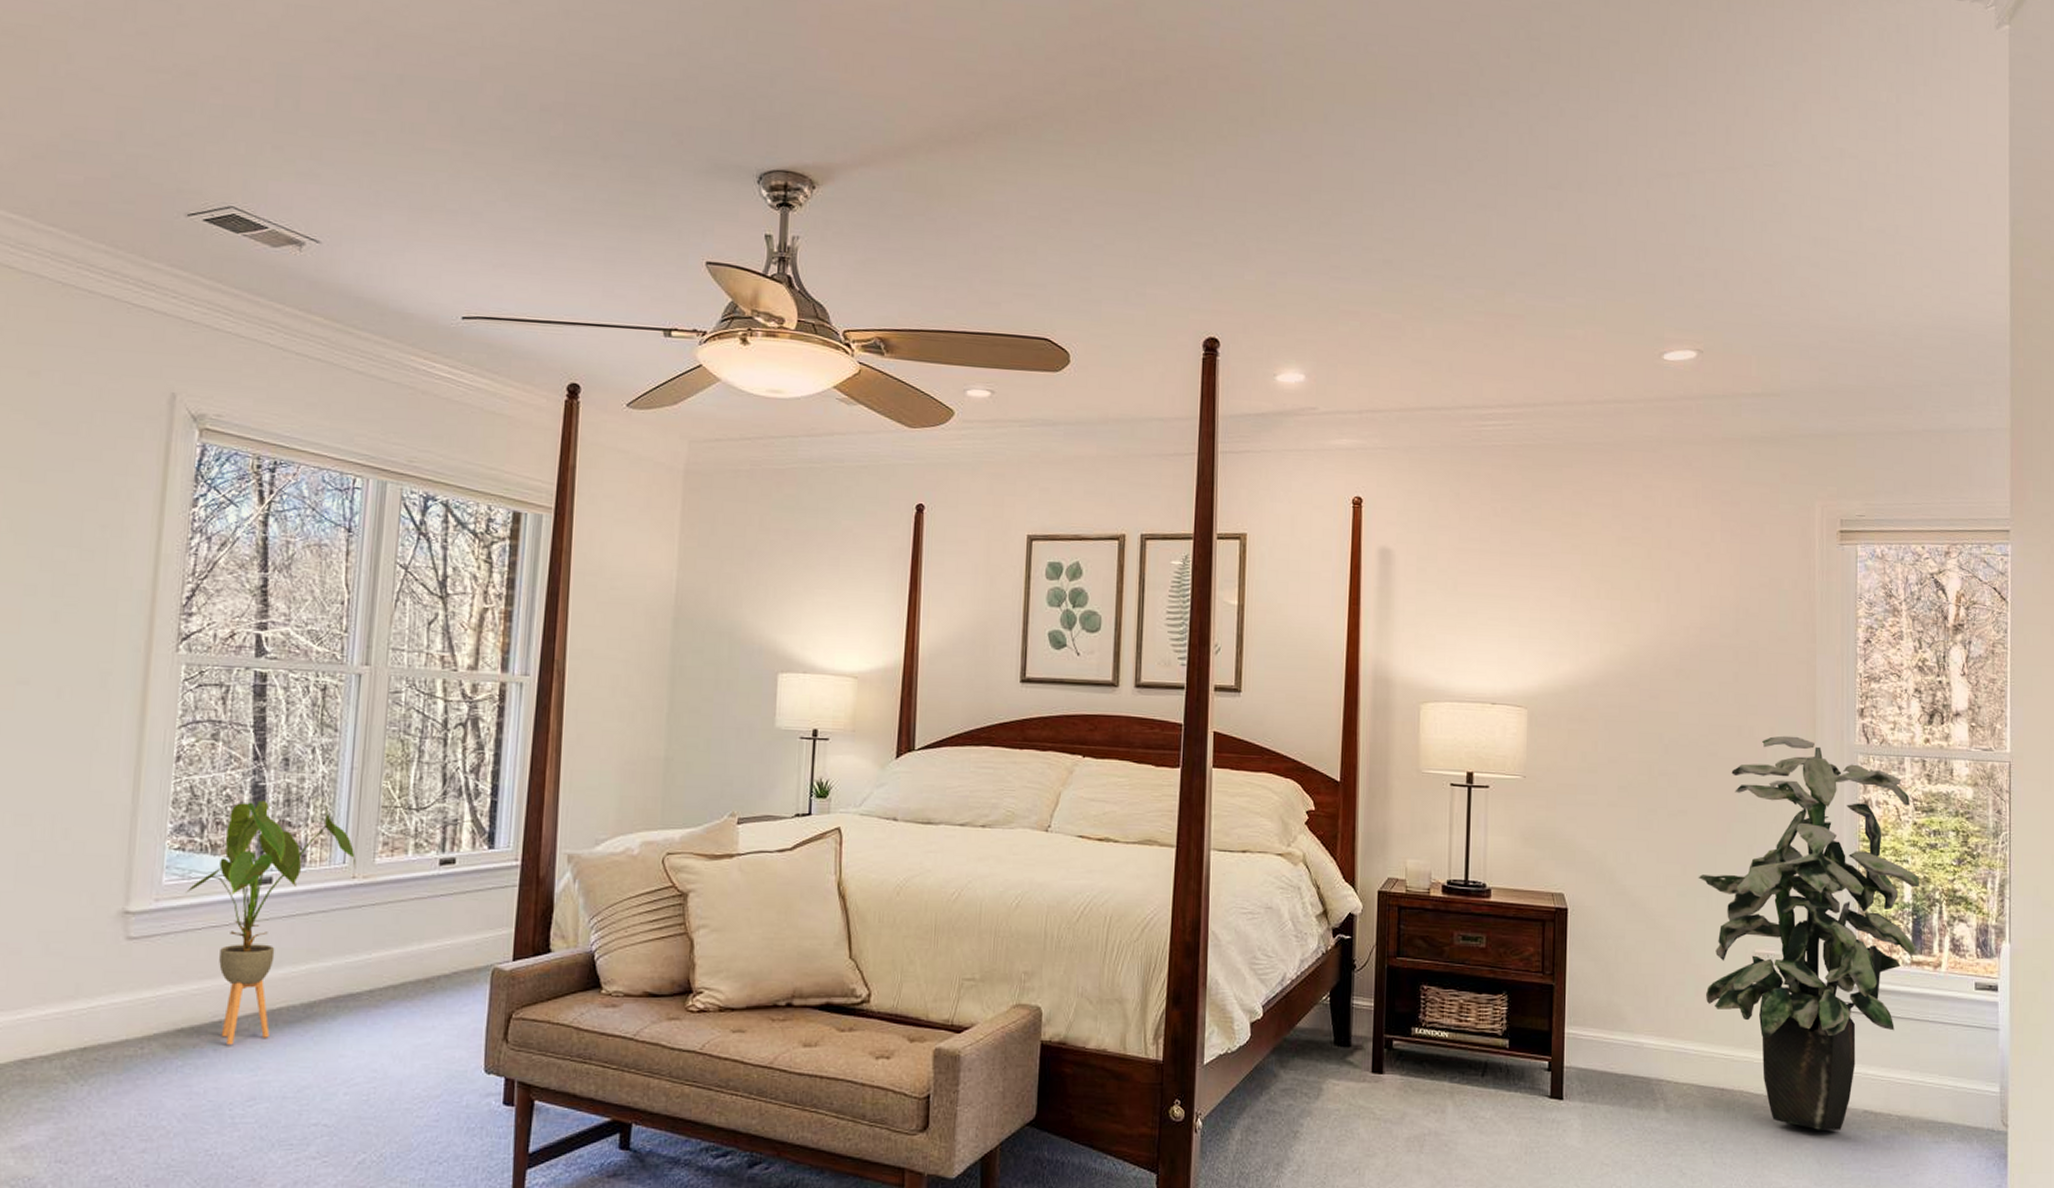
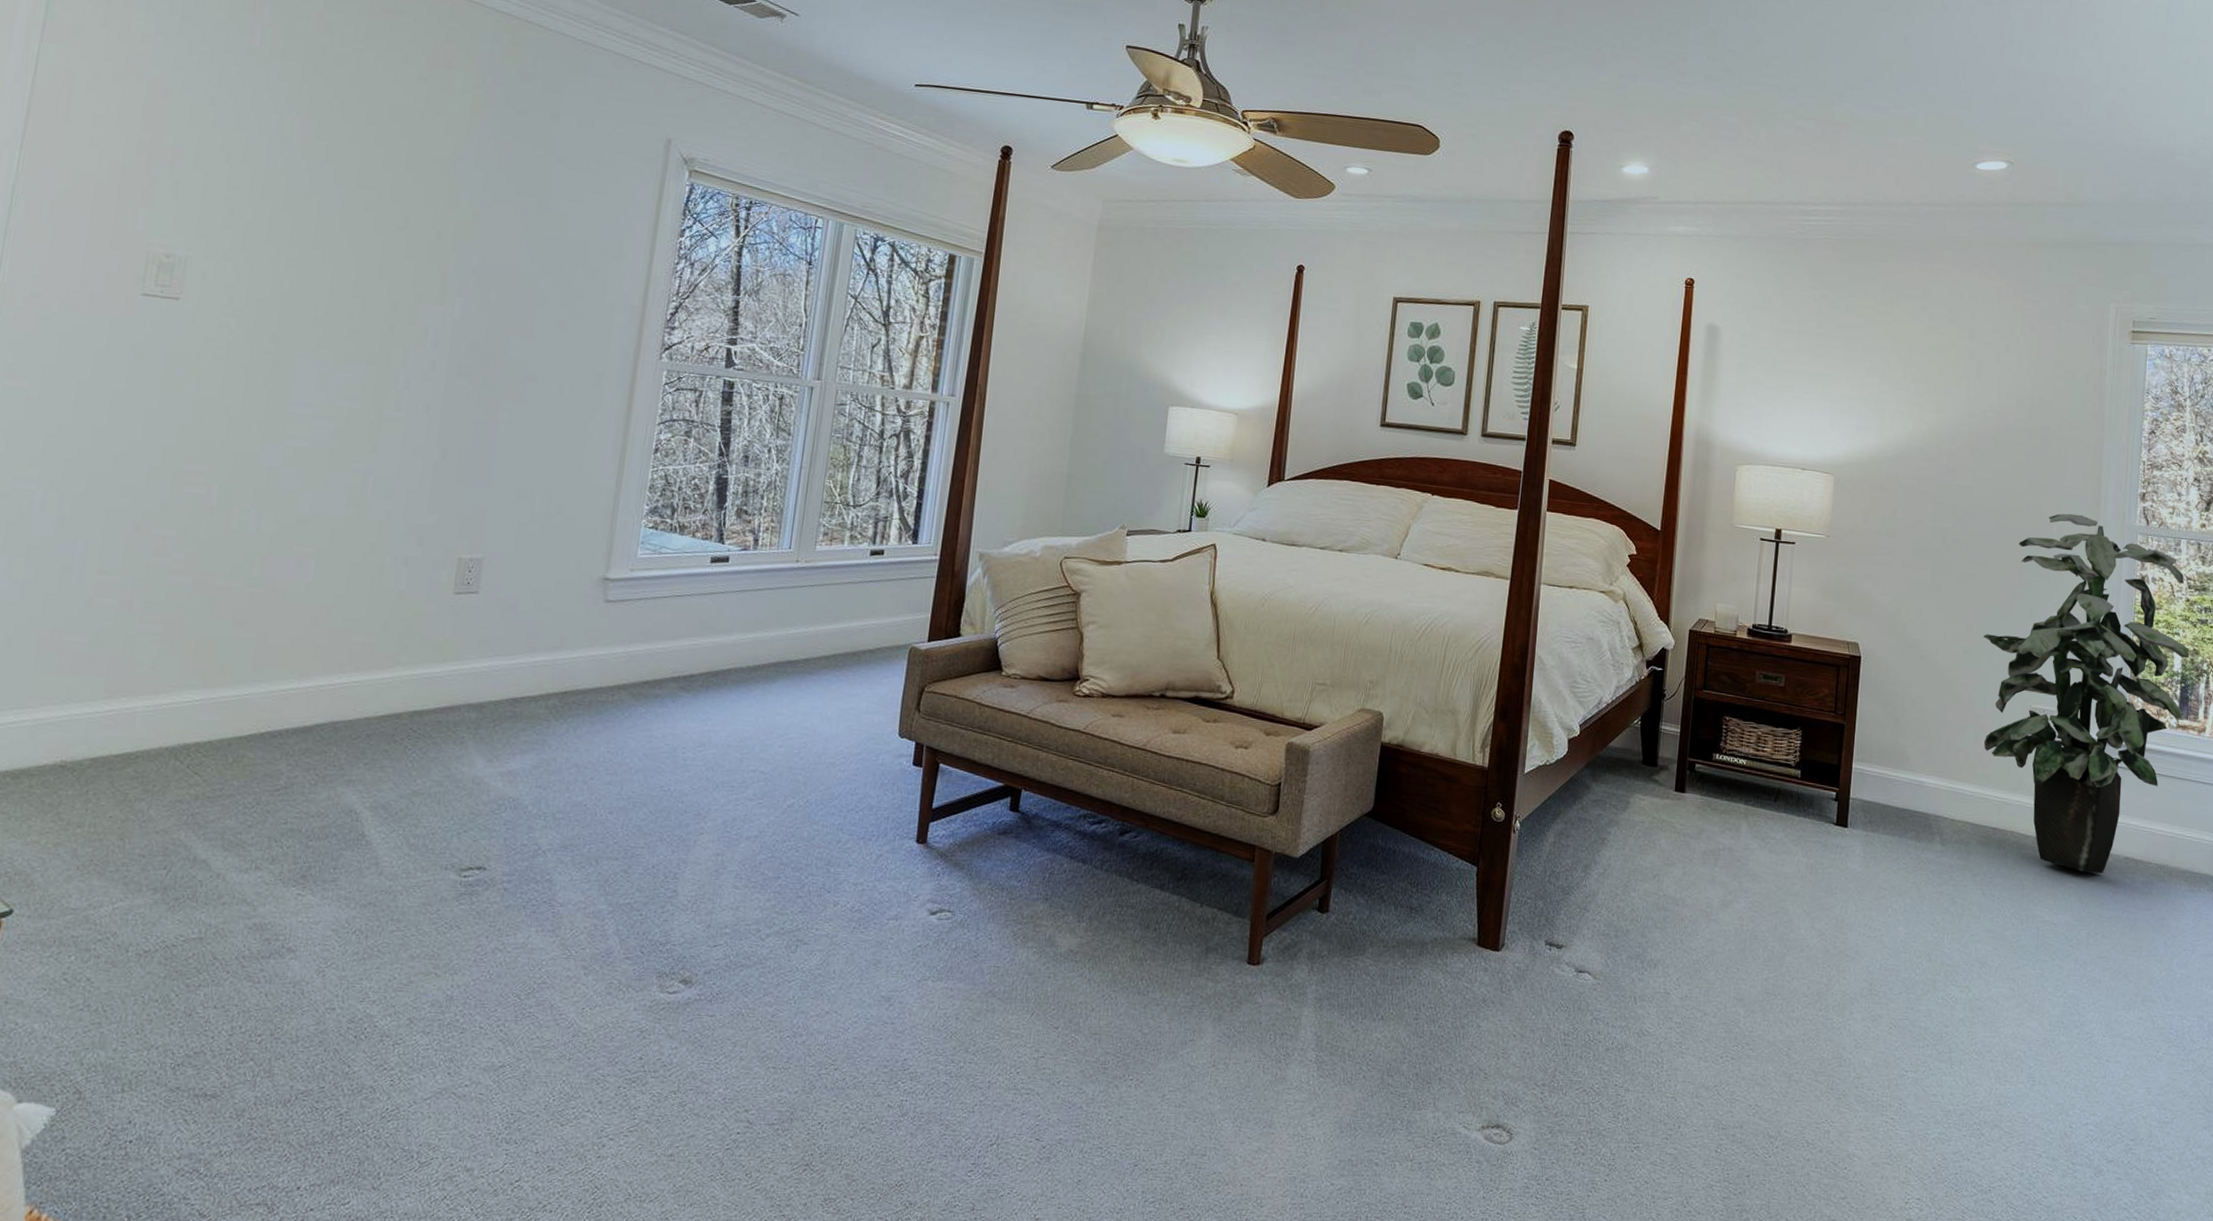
house plant: present [186,800,357,1046] -> none [656,490,801,699]

